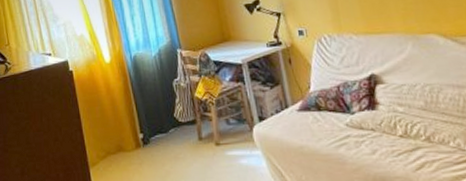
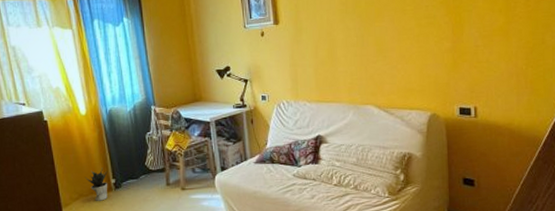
potted plant: none [112,121,136,160] -> present [85,168,108,201]

